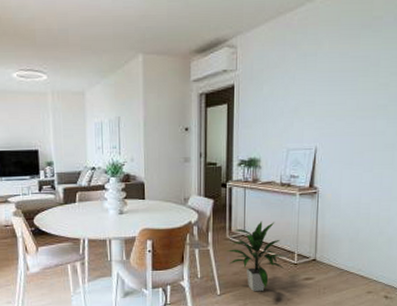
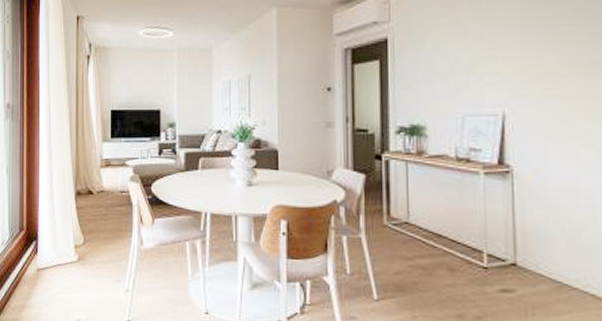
indoor plant: present [226,221,284,291] -> none [384,205,468,301]

